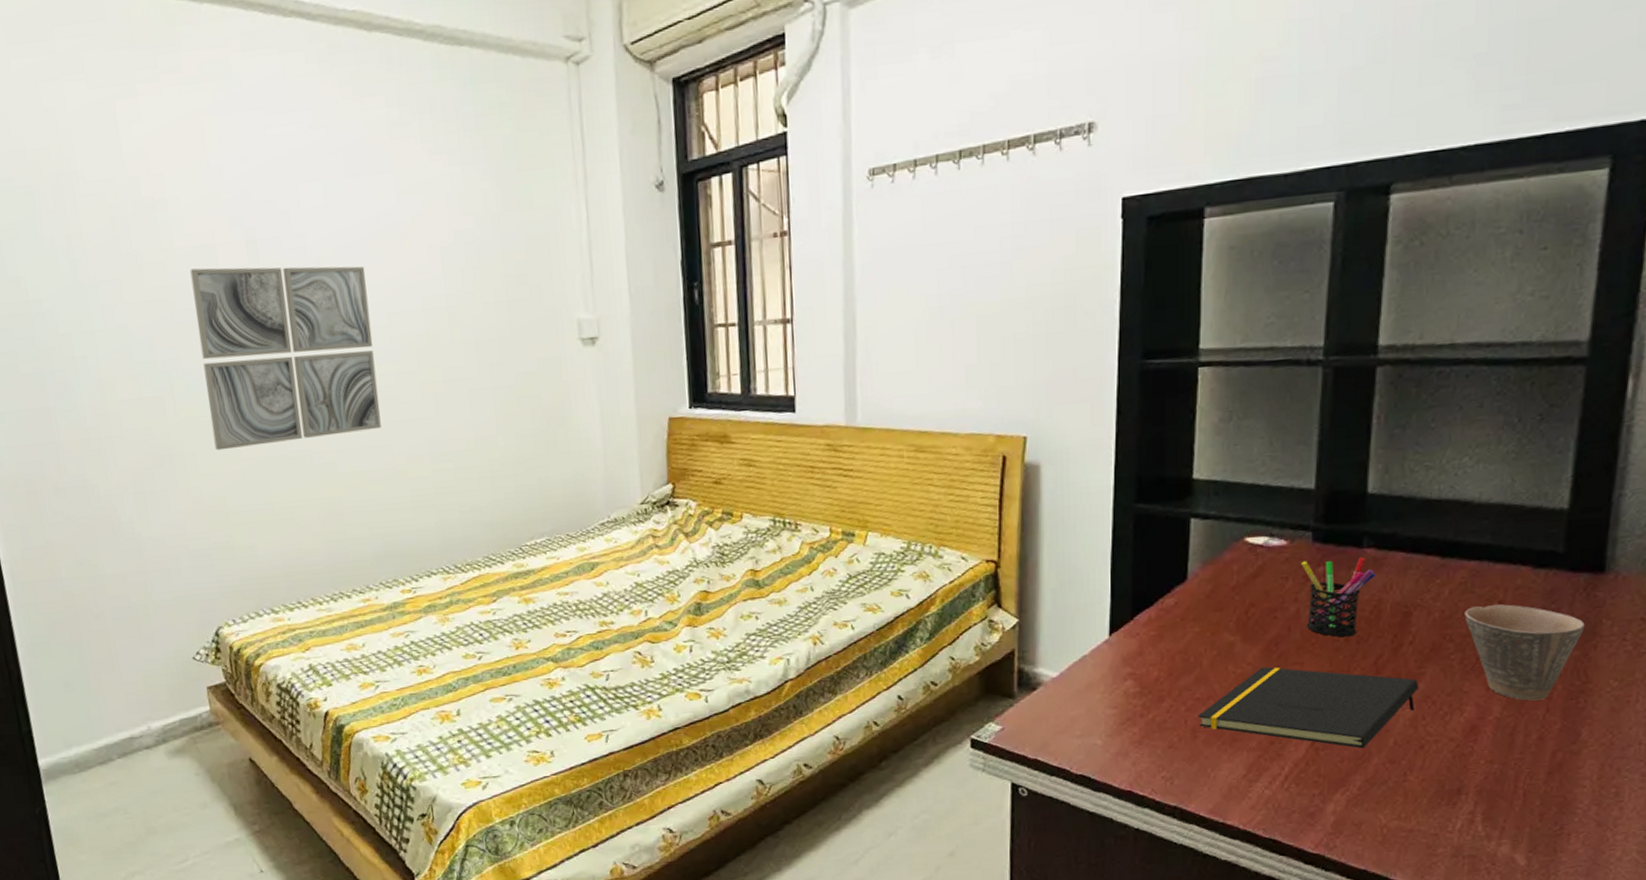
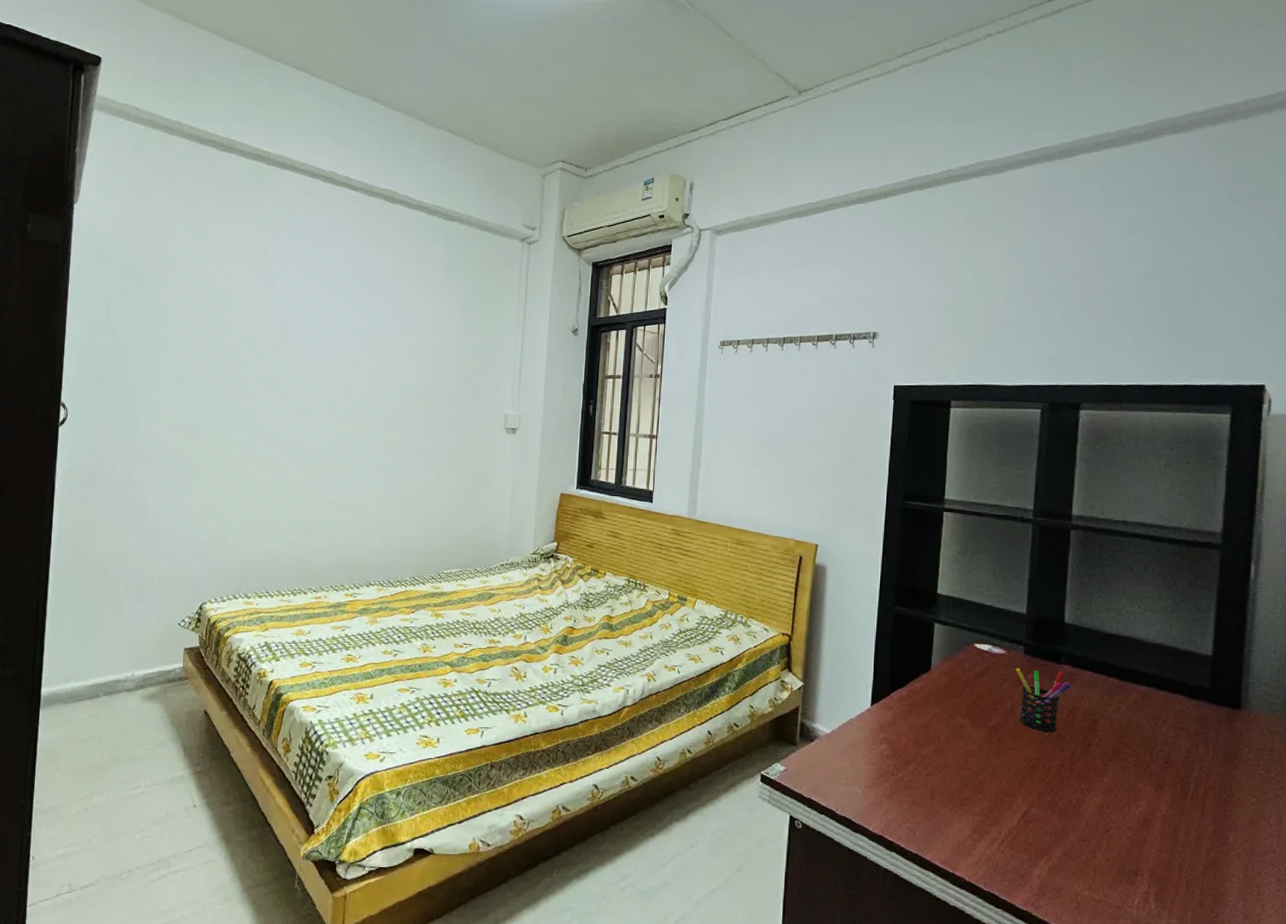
wall art: present [190,266,381,451] -> none [229,340,361,472]
notepad: present [1198,666,1418,749] -> none [936,747,1104,826]
cup: present [1464,604,1585,701] -> none [1137,722,1228,805]

